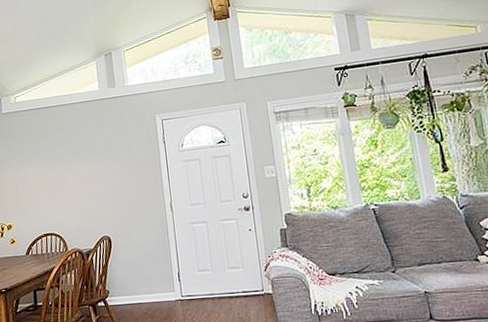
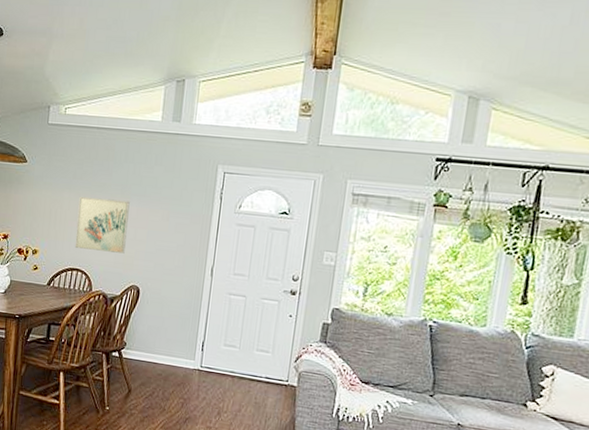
wall art: none [40,163,91,216] -> present [74,196,130,254]

